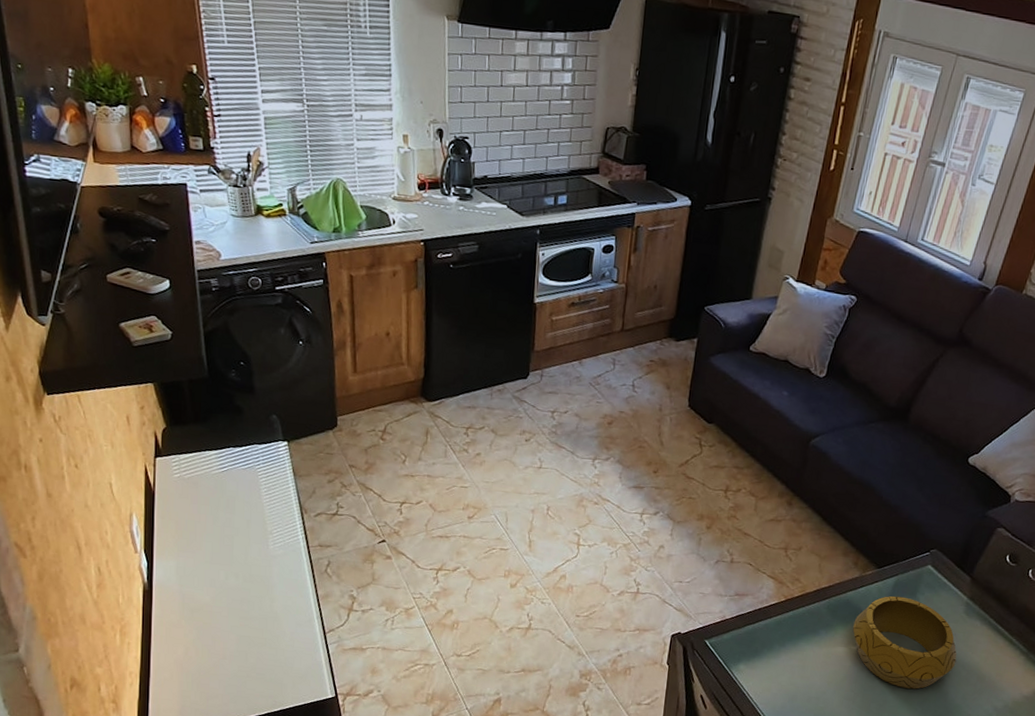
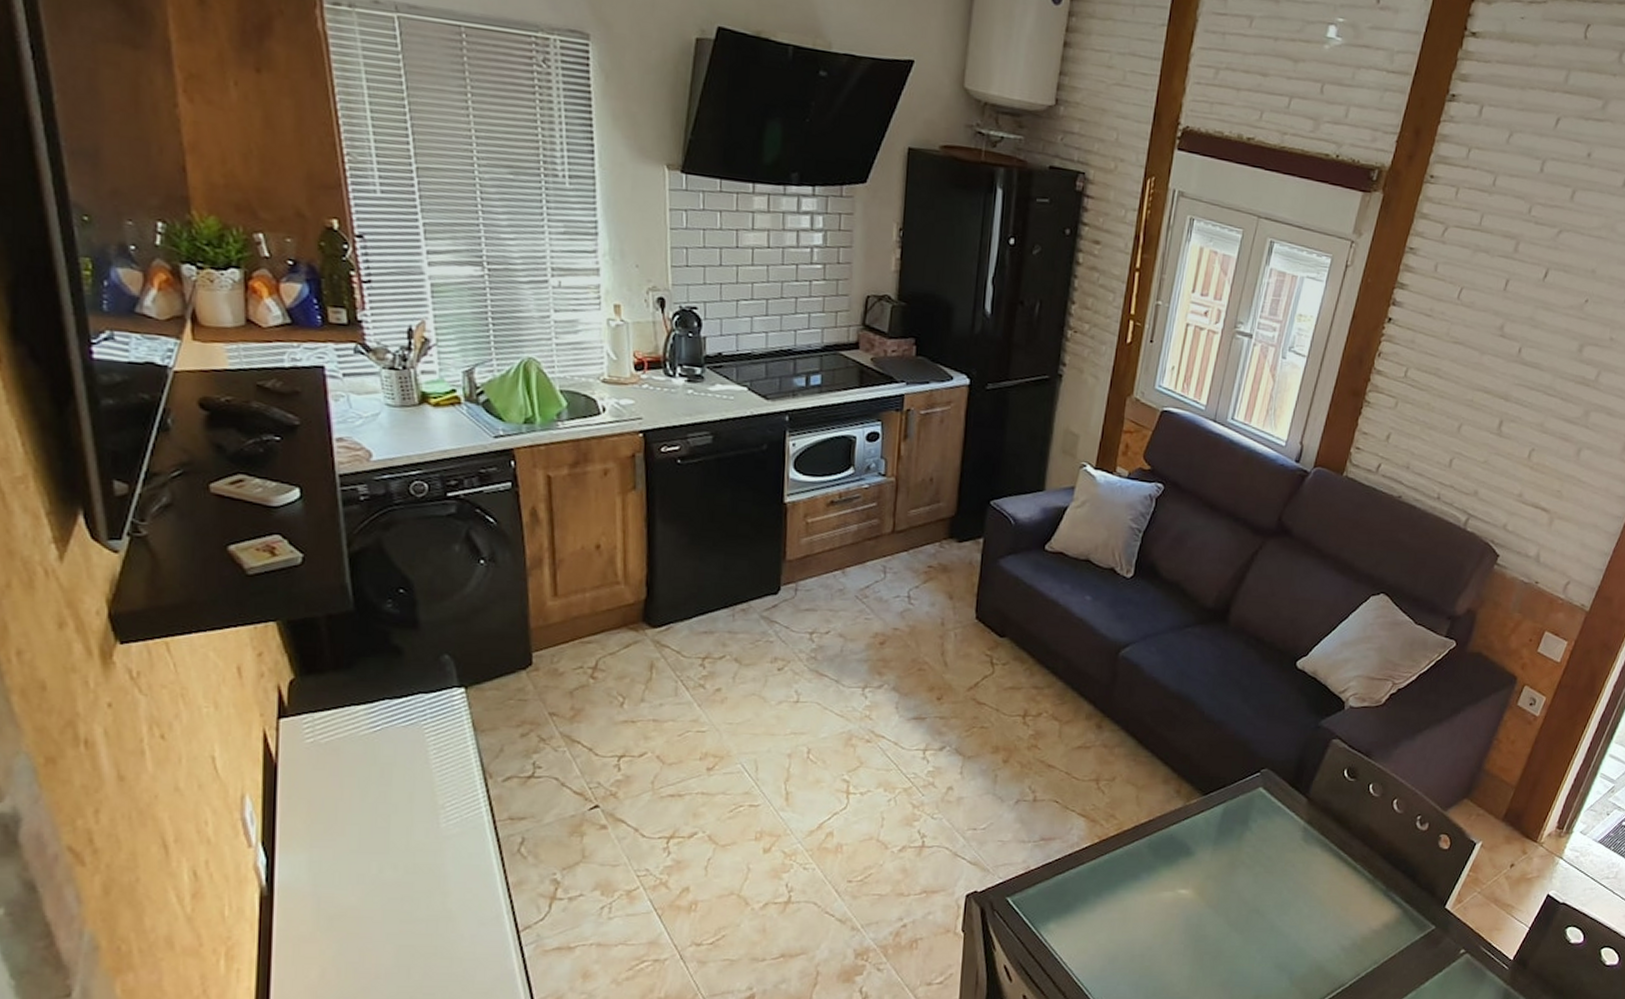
decorative bowl: present [852,595,957,689] -> none [1178,826,1298,934]

